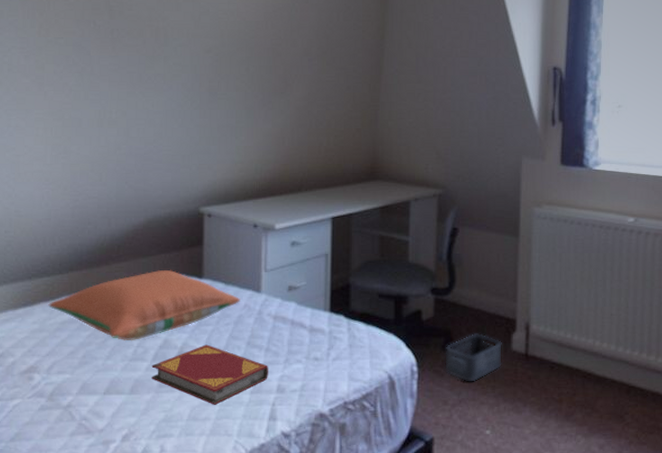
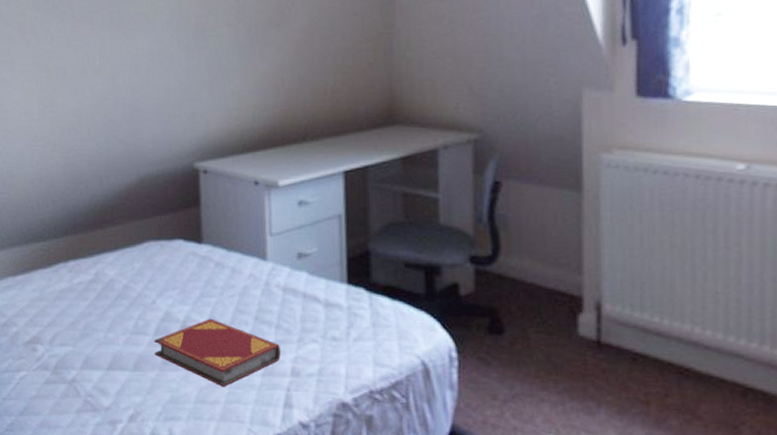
pillow: present [48,269,240,341] -> none [46,233,245,313]
storage bin: present [445,333,502,382] -> none [491,313,566,374]

